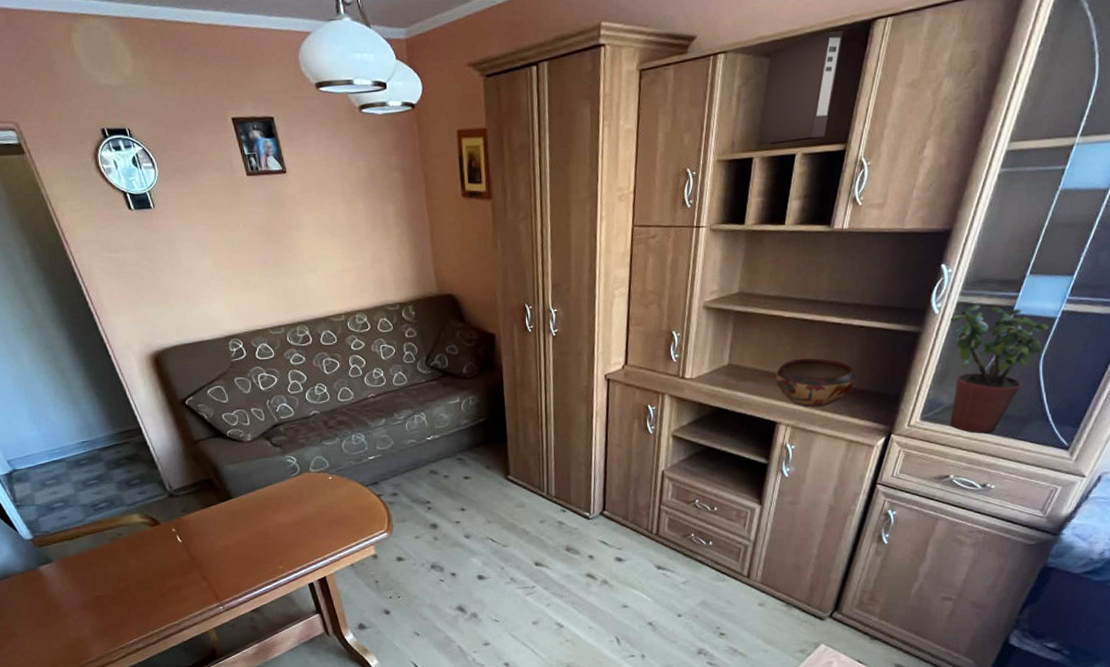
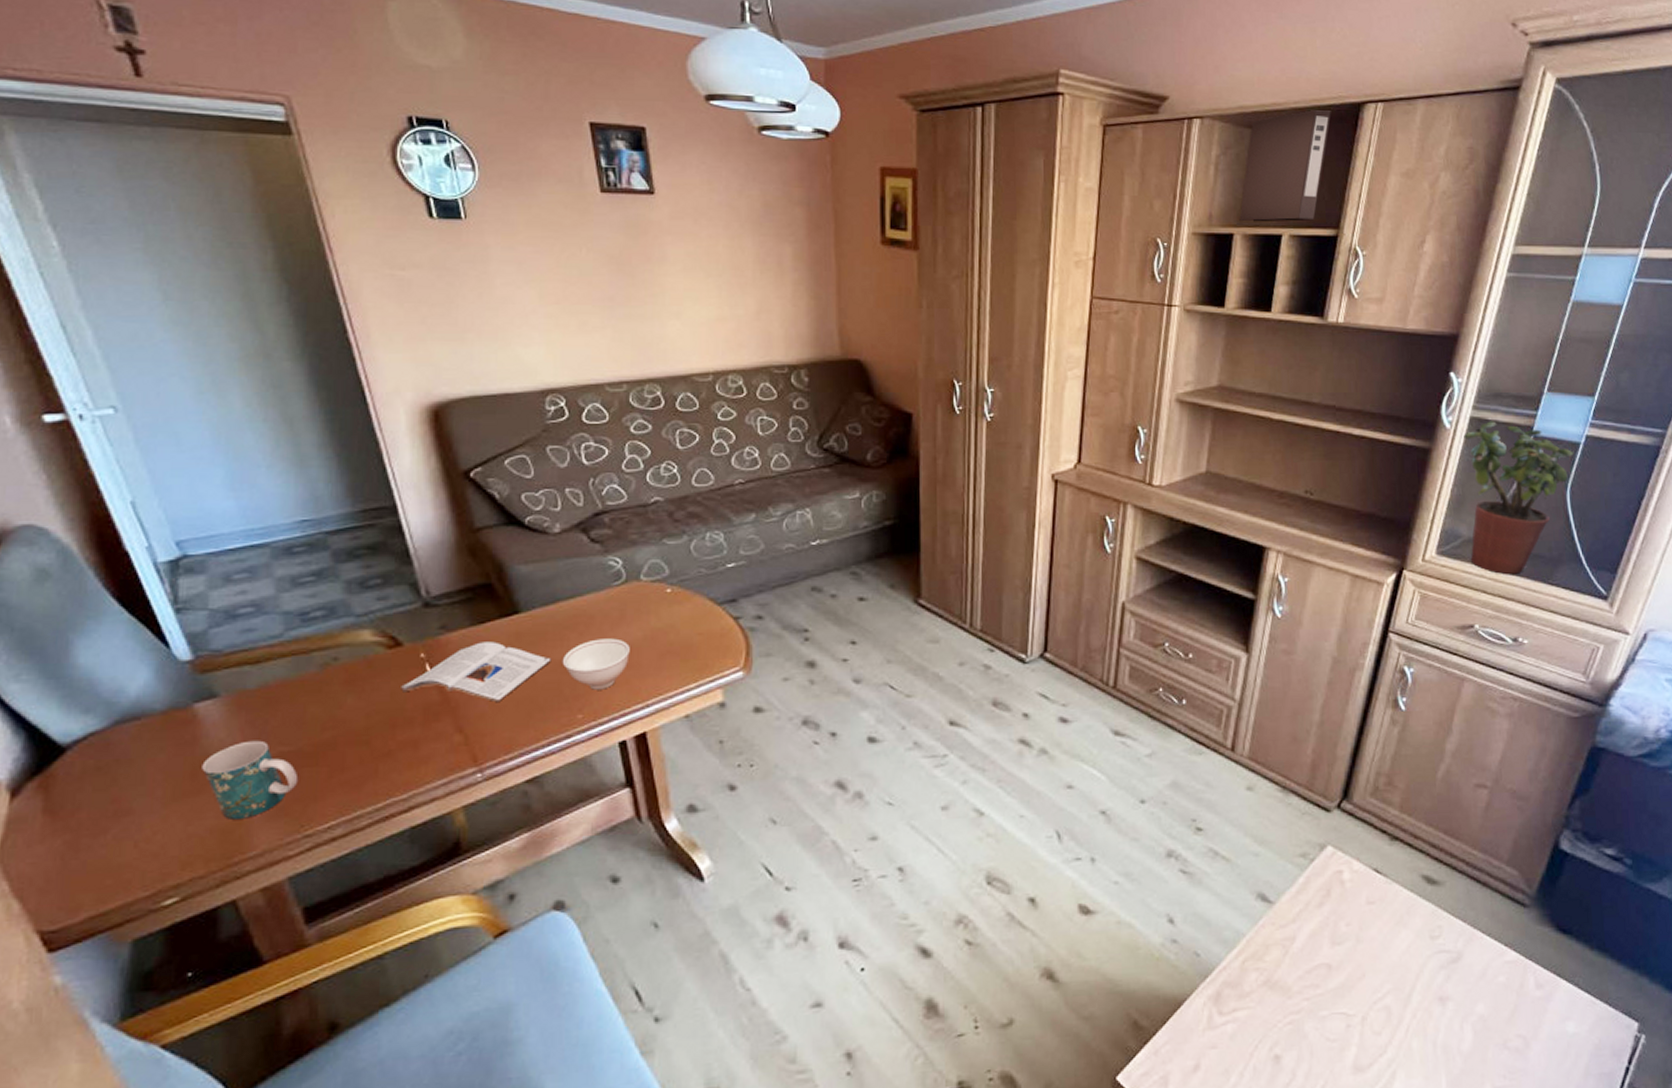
mug: none [51,589,111,639] -> present [202,740,299,820]
magazine: none [163,519,257,560] -> present [401,641,551,703]
bowl: none [264,513,309,549] -> present [562,638,630,690]
decorative bowl: present [776,358,856,407] -> none [1264,470,1359,530]

